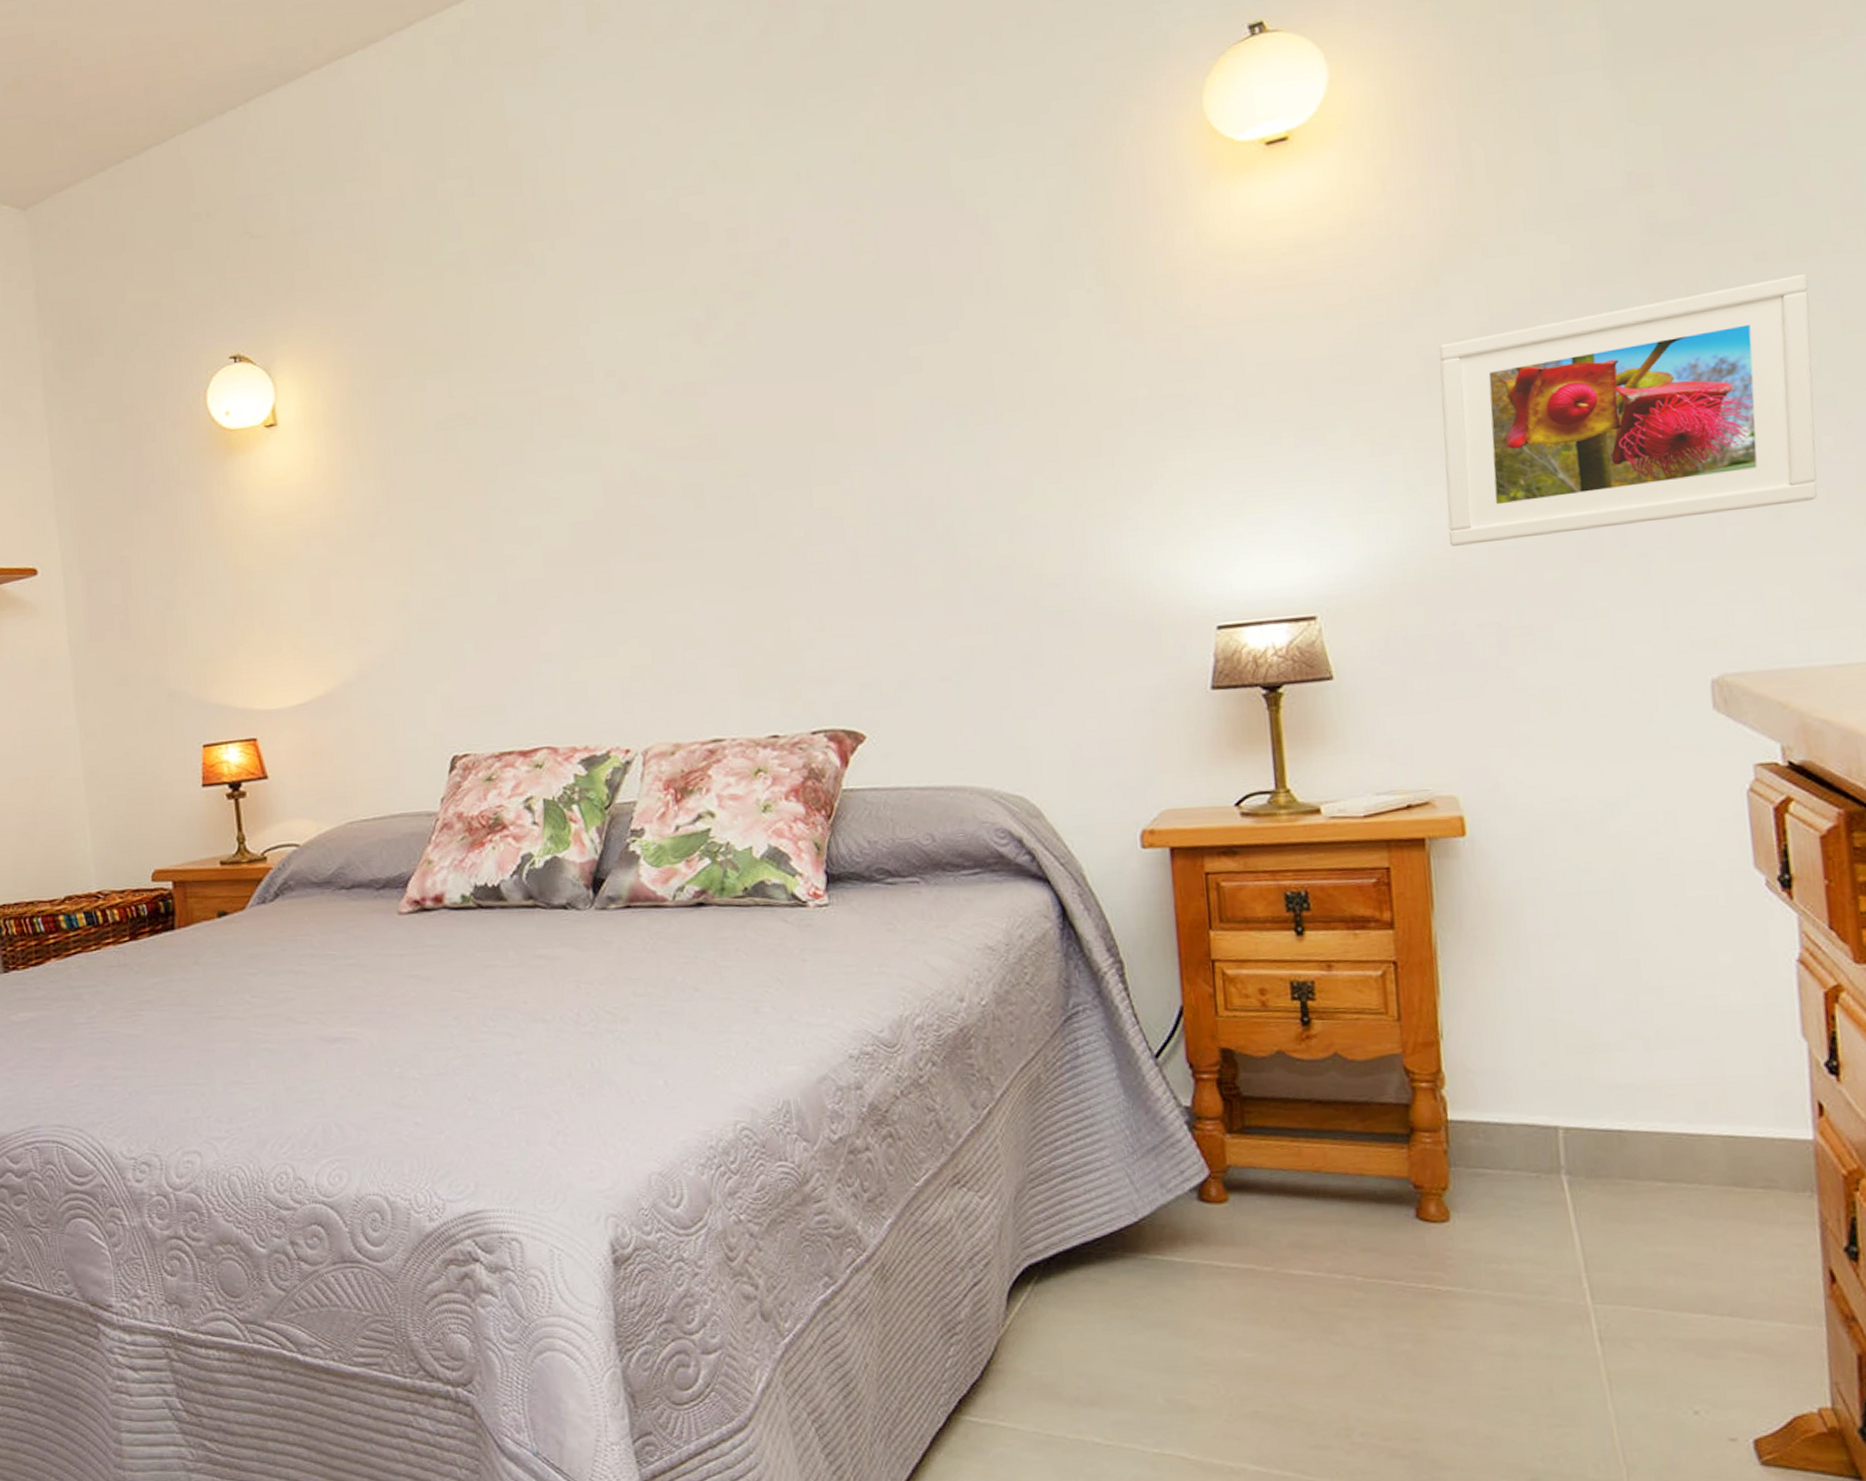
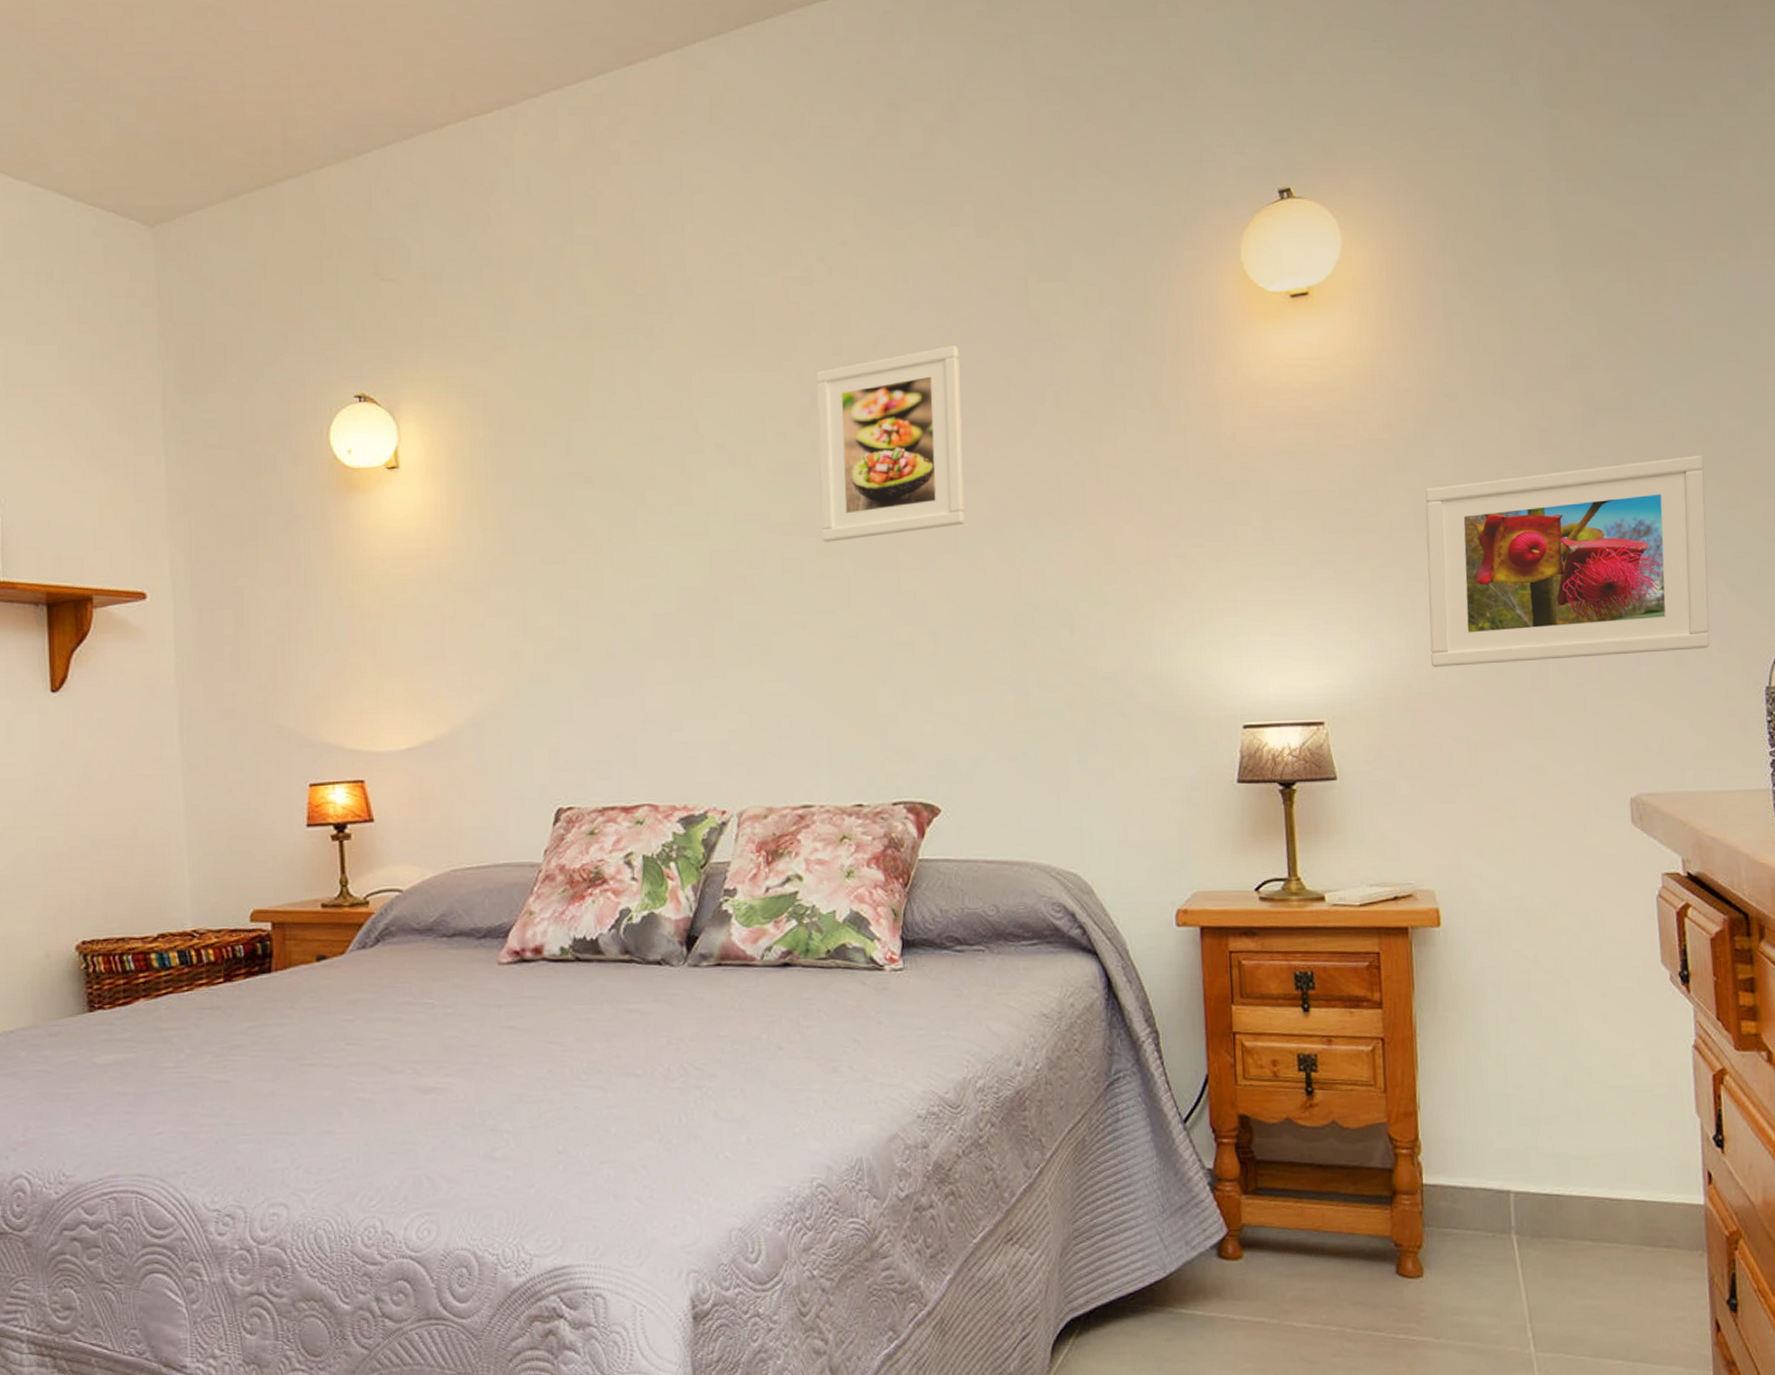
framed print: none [711,240,884,464] -> present [815,346,965,542]

